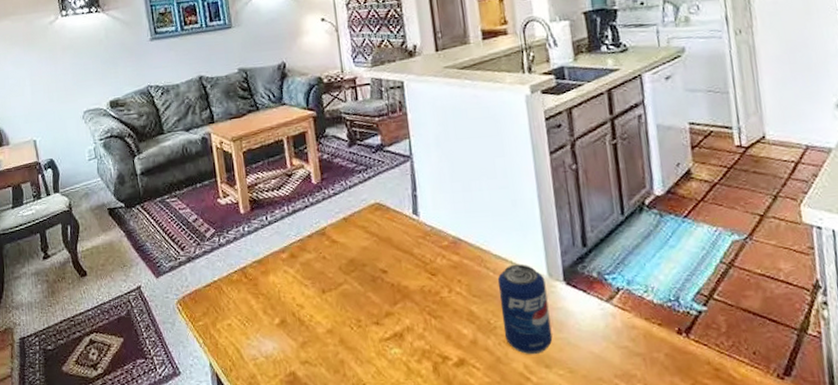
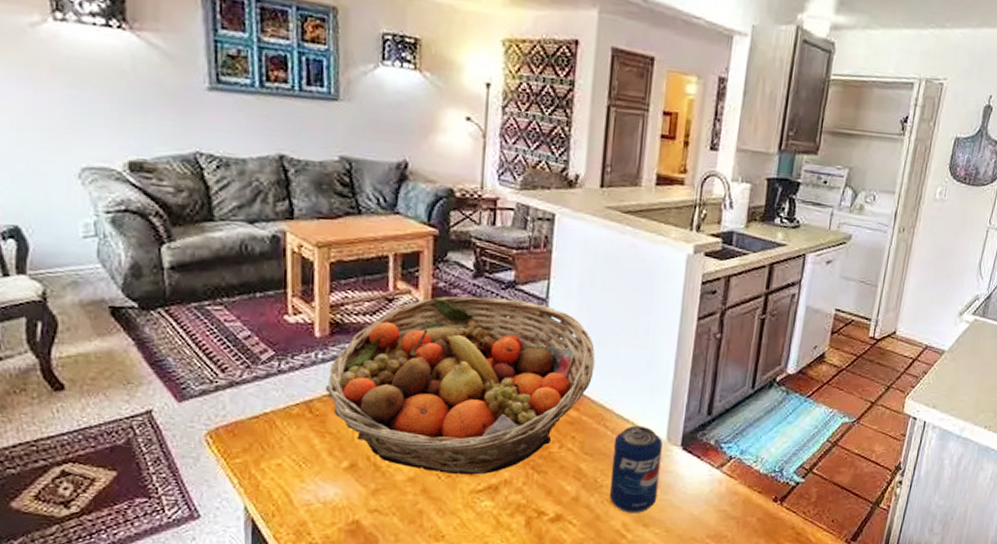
fruit basket: none [254,159,465,325] -> present [326,296,595,475]

